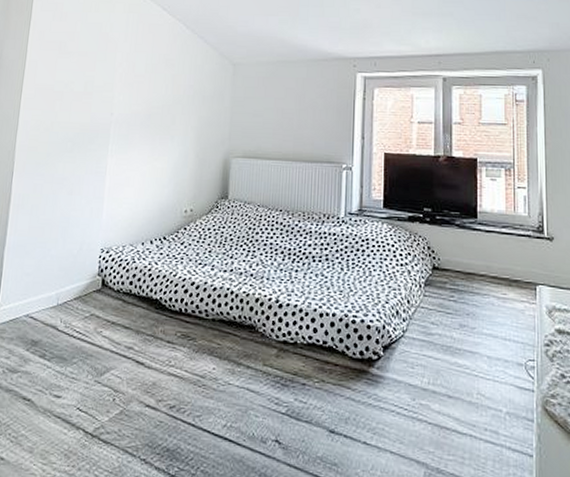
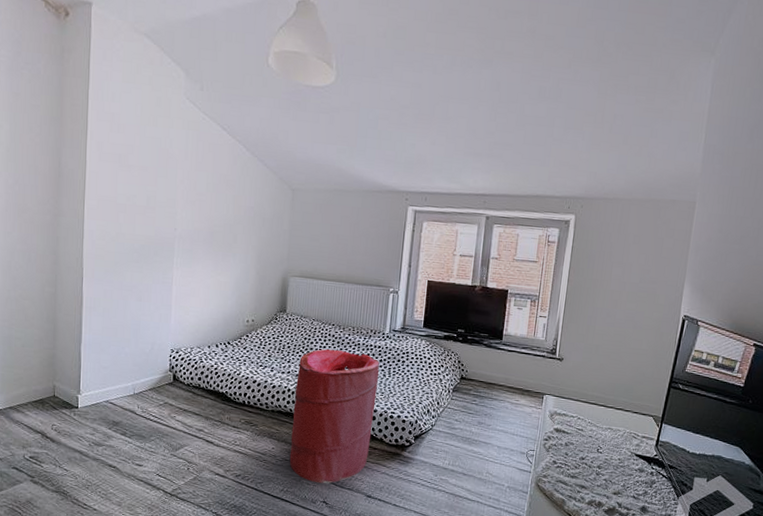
laundry hamper: none [233,240,336,416] -> present [289,349,379,484]

